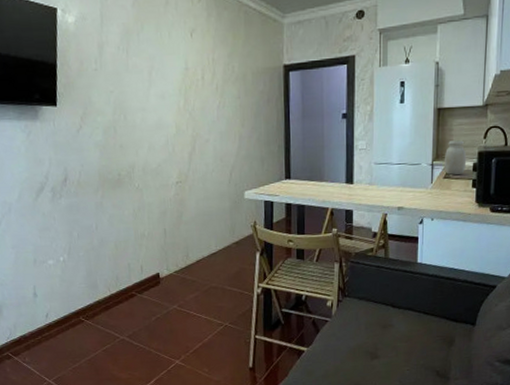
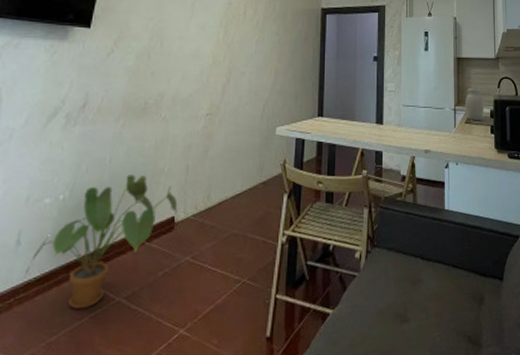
house plant: none [47,238,162,345] -> present [30,174,178,310]

